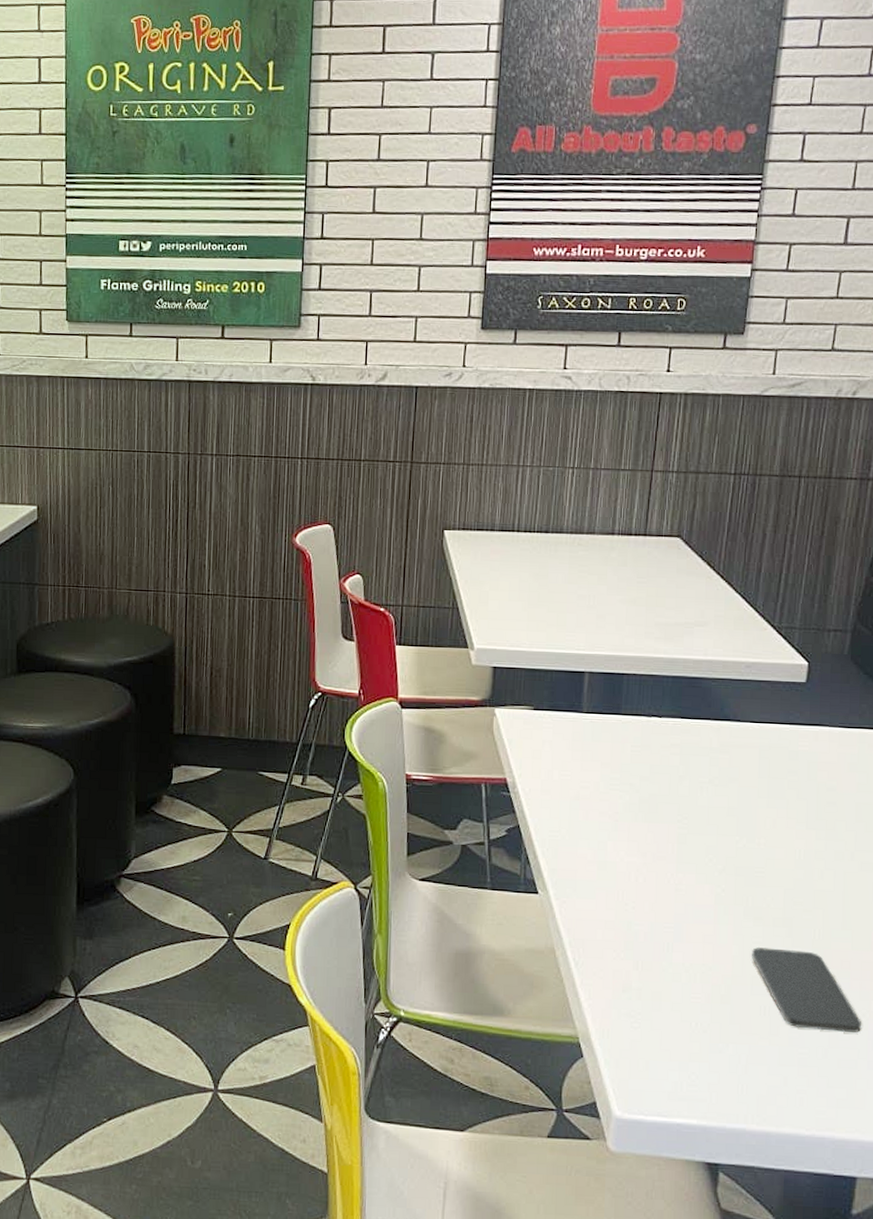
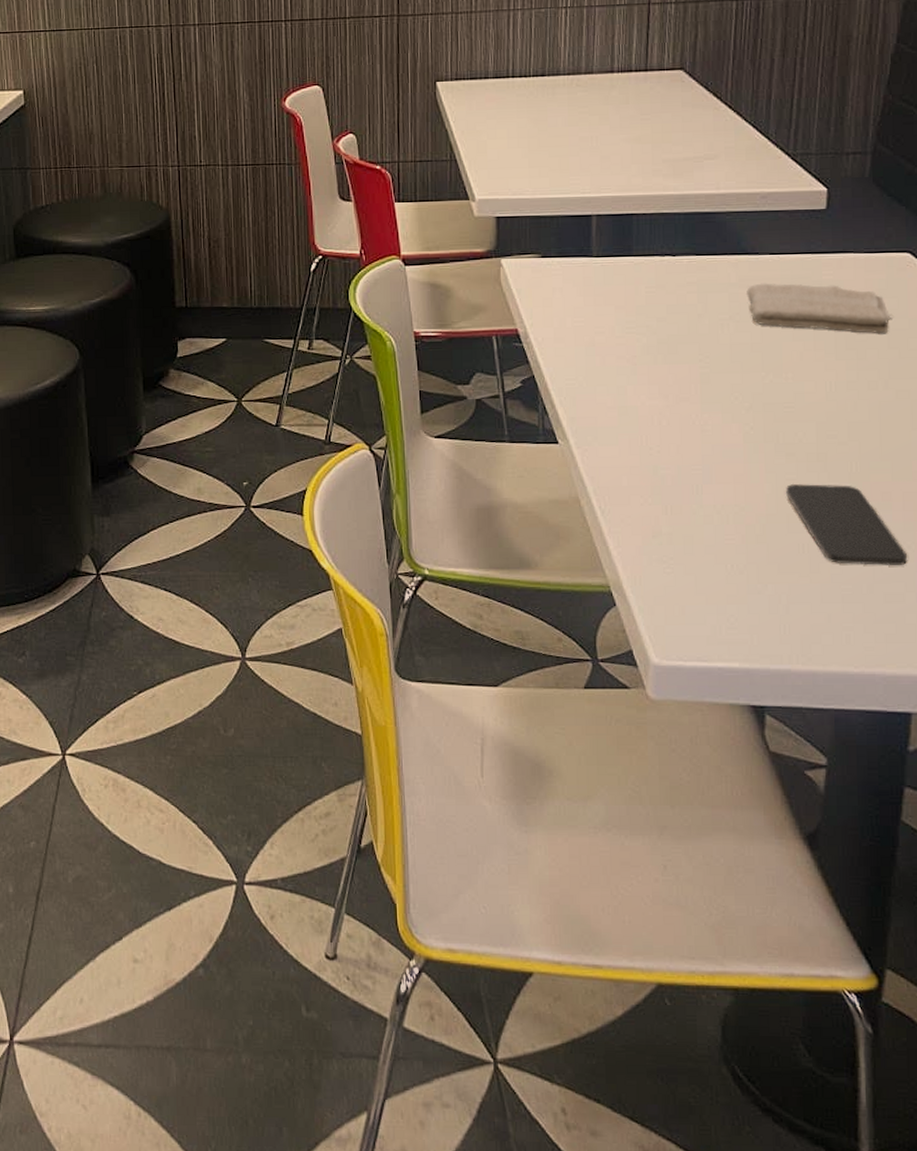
washcloth: none [726,749,862,807] -> present [747,283,894,334]

